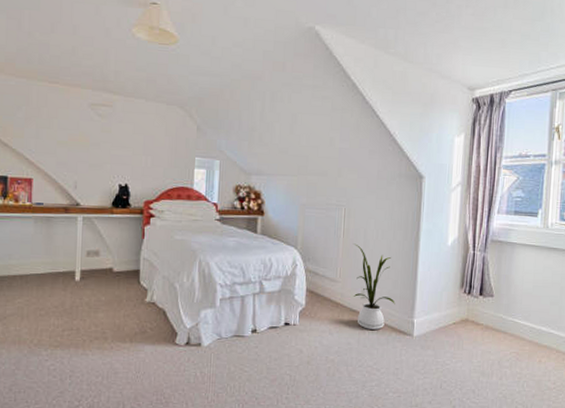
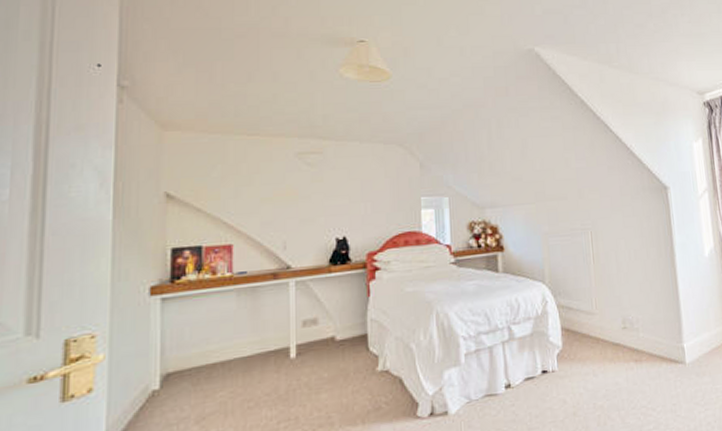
house plant: present [353,243,395,330] -> none [606,268,661,364]

